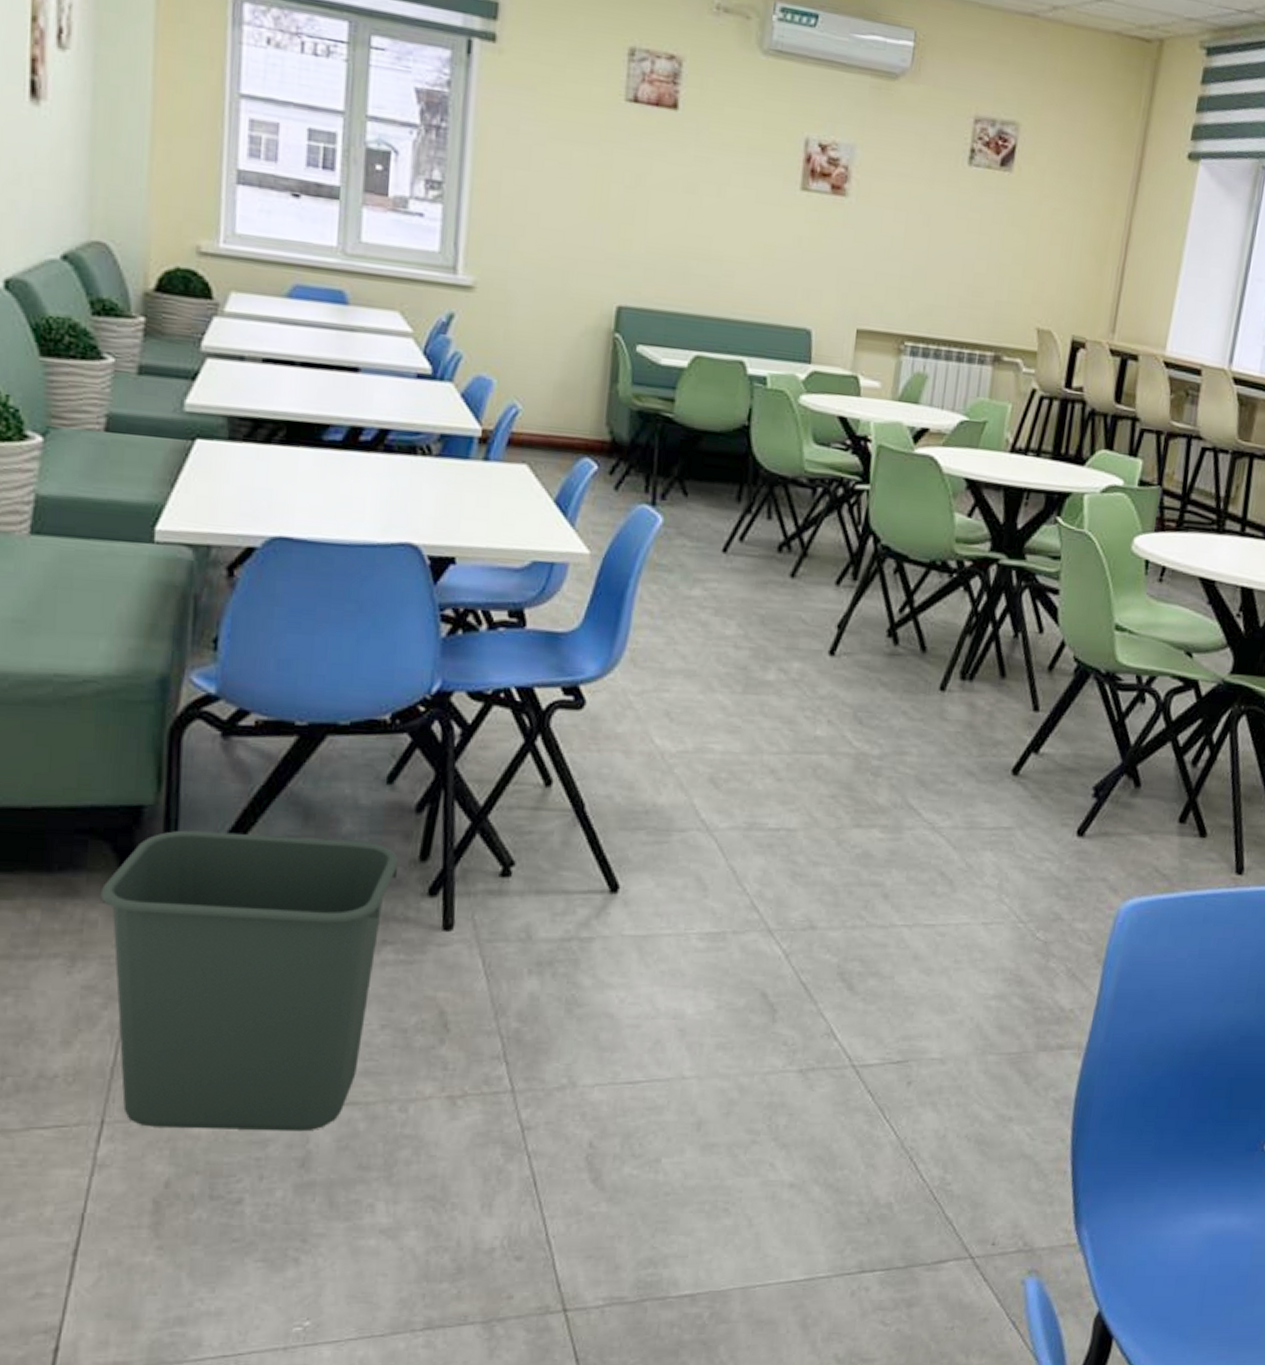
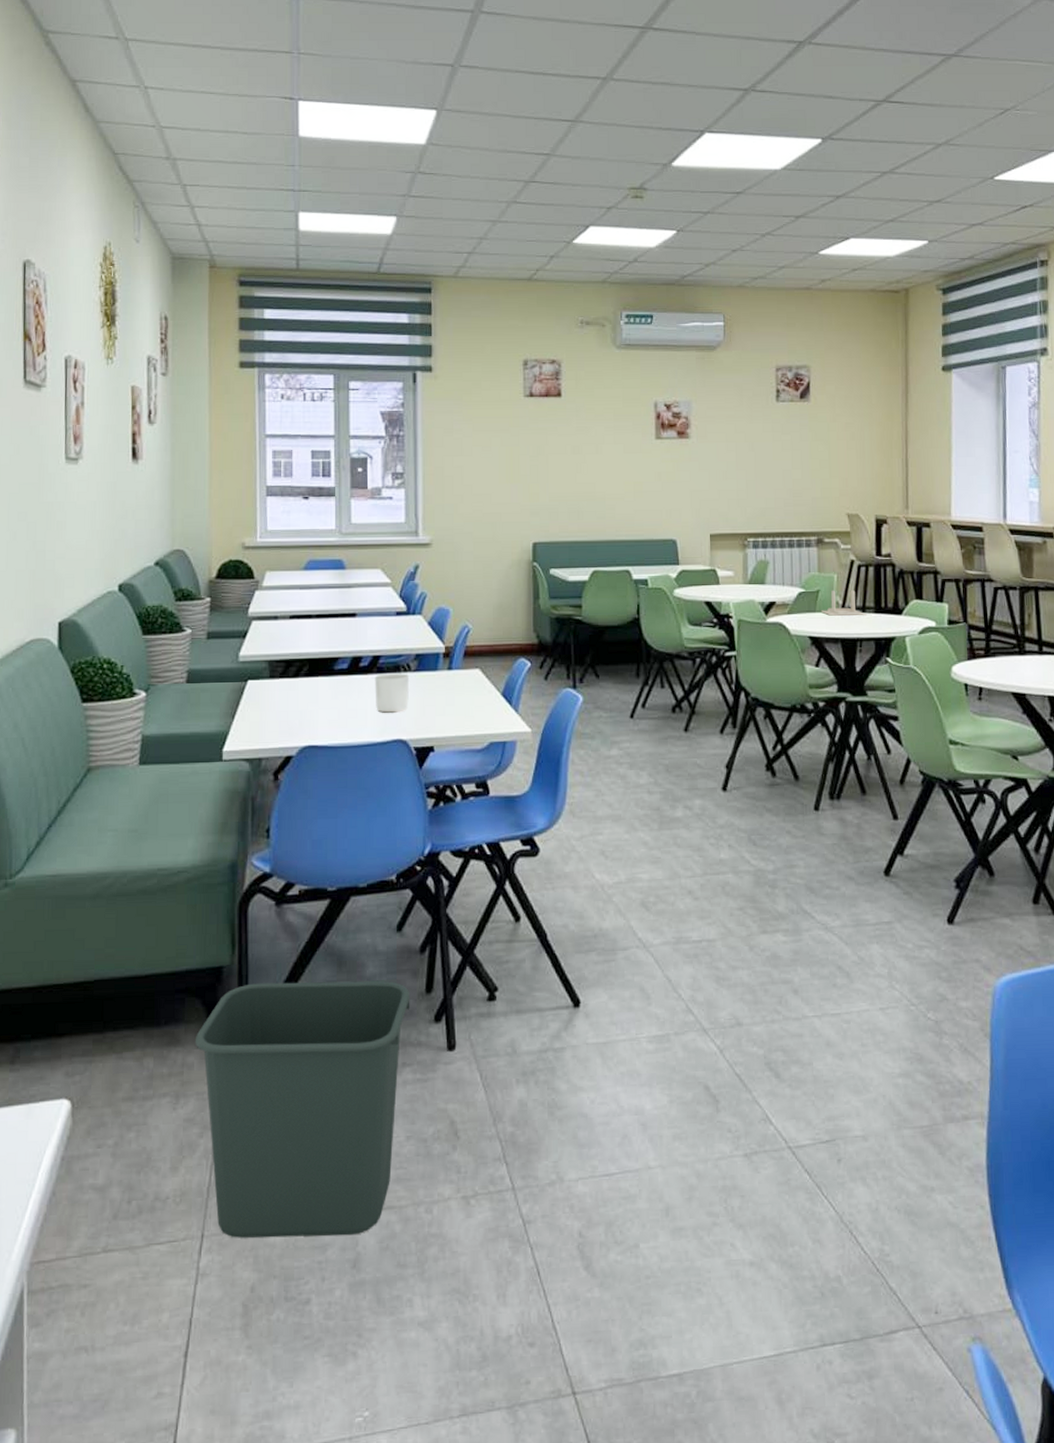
mug: none [378,454,429,508] -> present [375,673,410,713]
napkin holder: none [984,423,1042,462] -> present [820,590,867,616]

